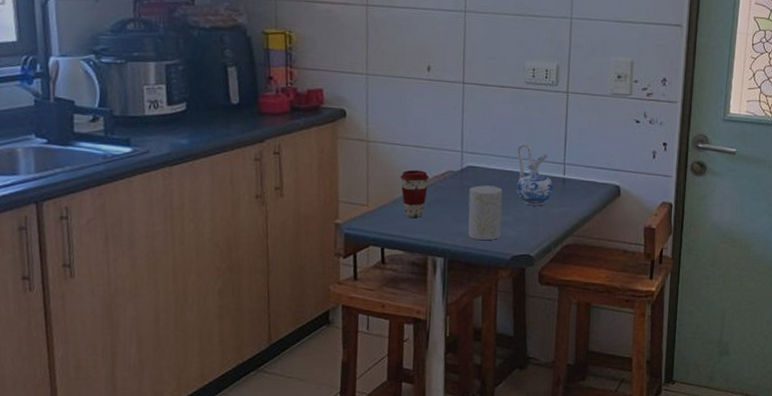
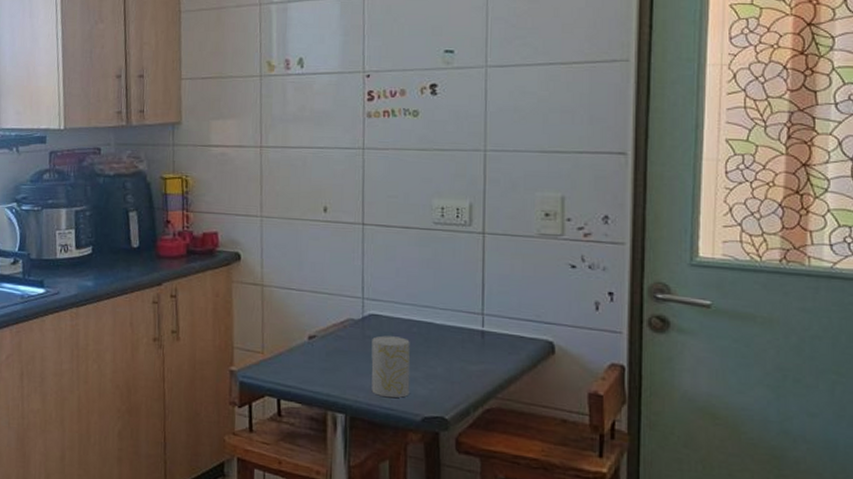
coffee cup: present [400,169,429,218] -> none [297,316,327,368]
ceramic pitcher: present [516,143,554,206] -> none [425,290,470,362]

